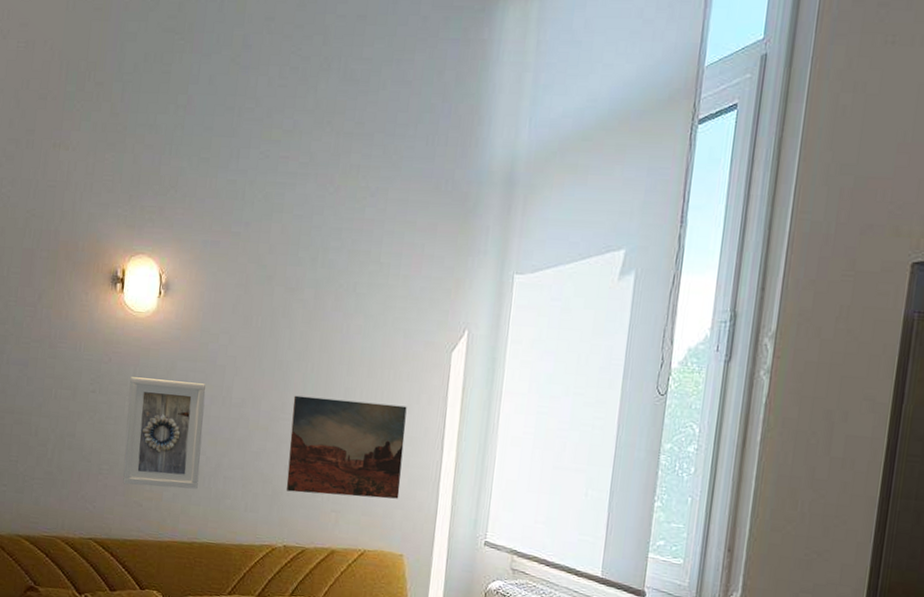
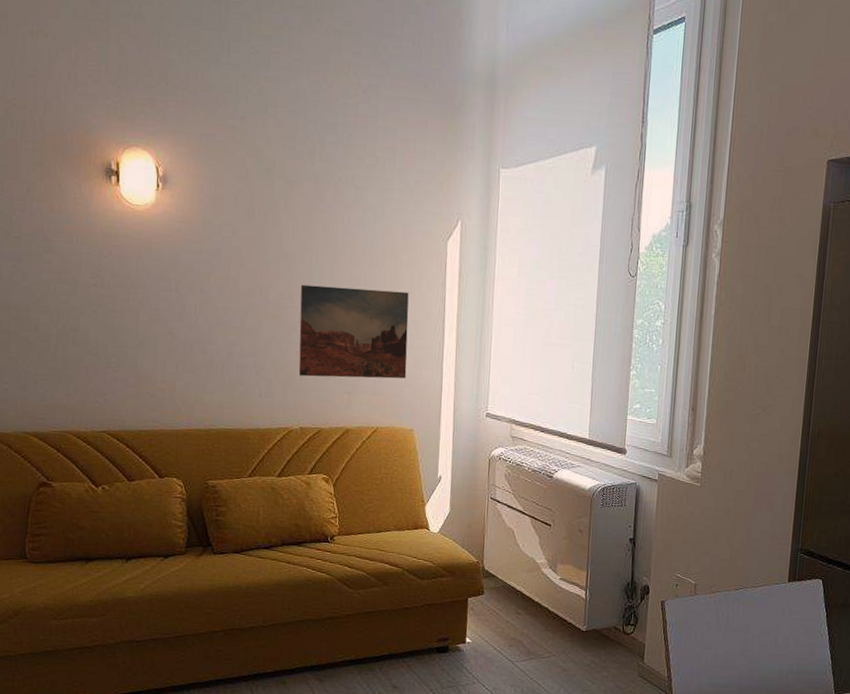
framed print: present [123,377,206,489] -> none [132,270,212,378]

